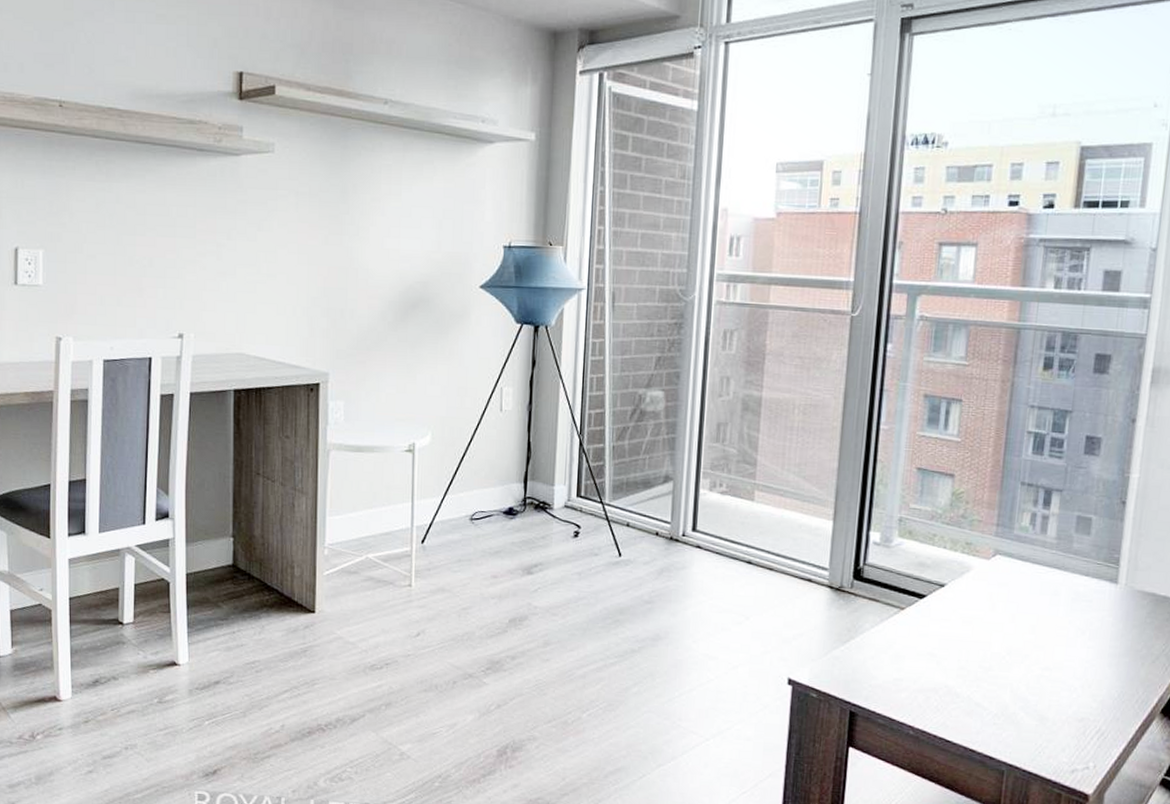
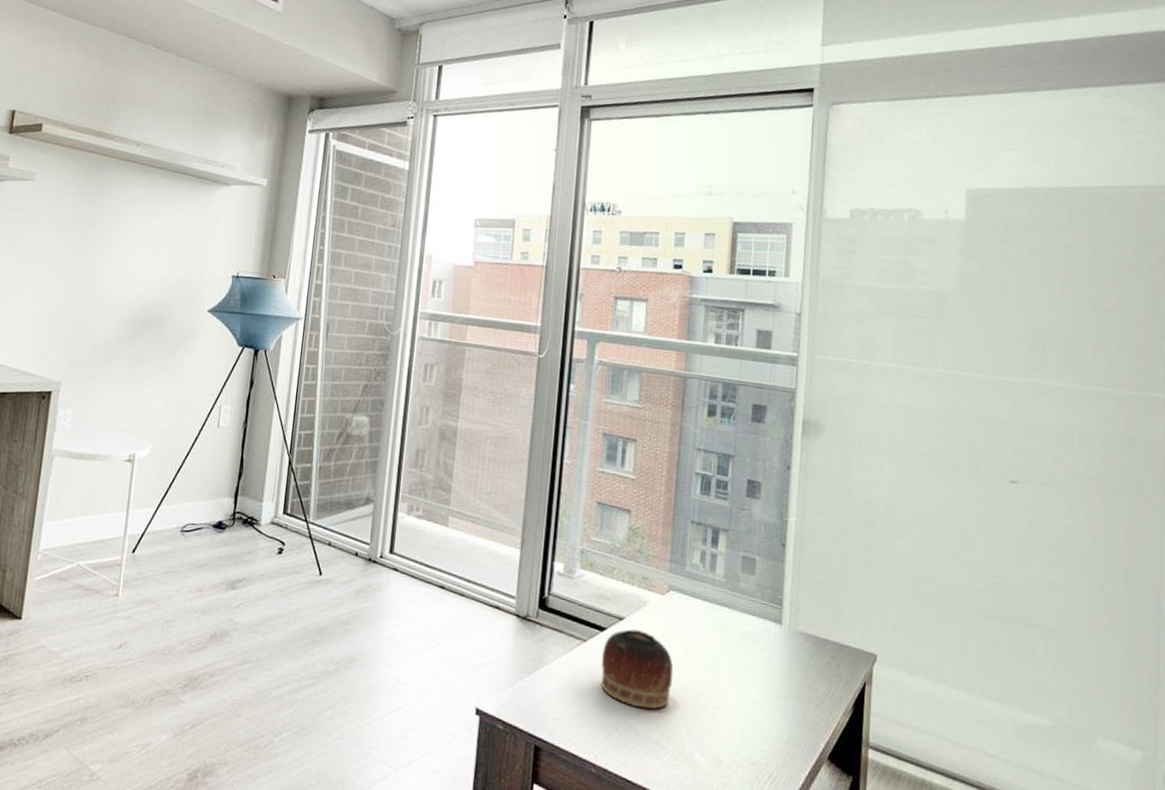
bowl: none [919,595,998,673] -> present [600,629,673,710]

